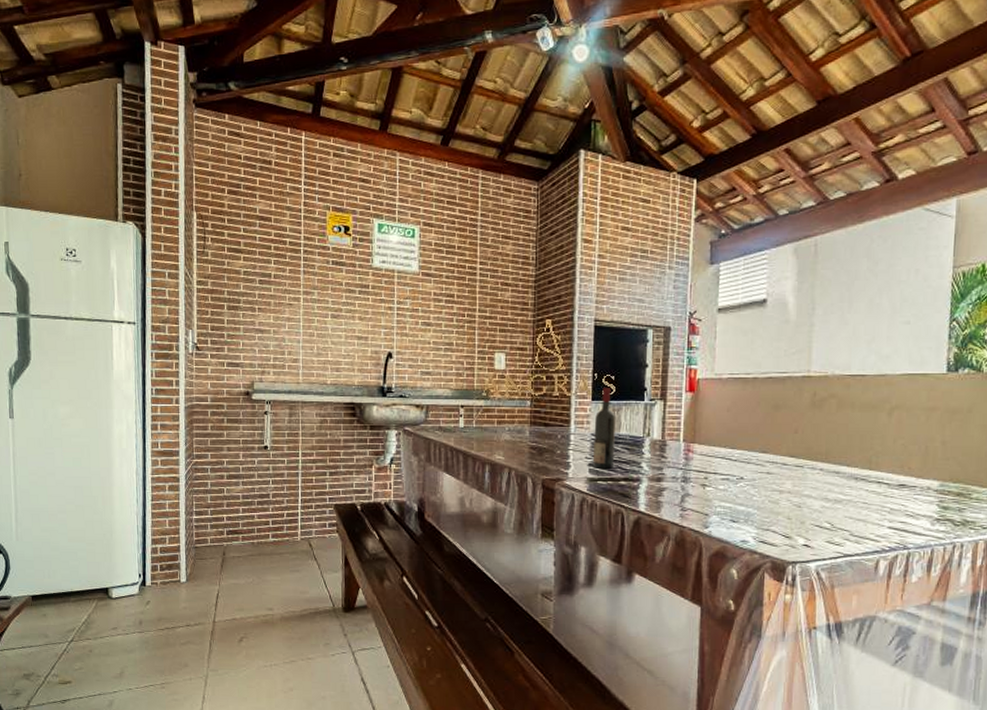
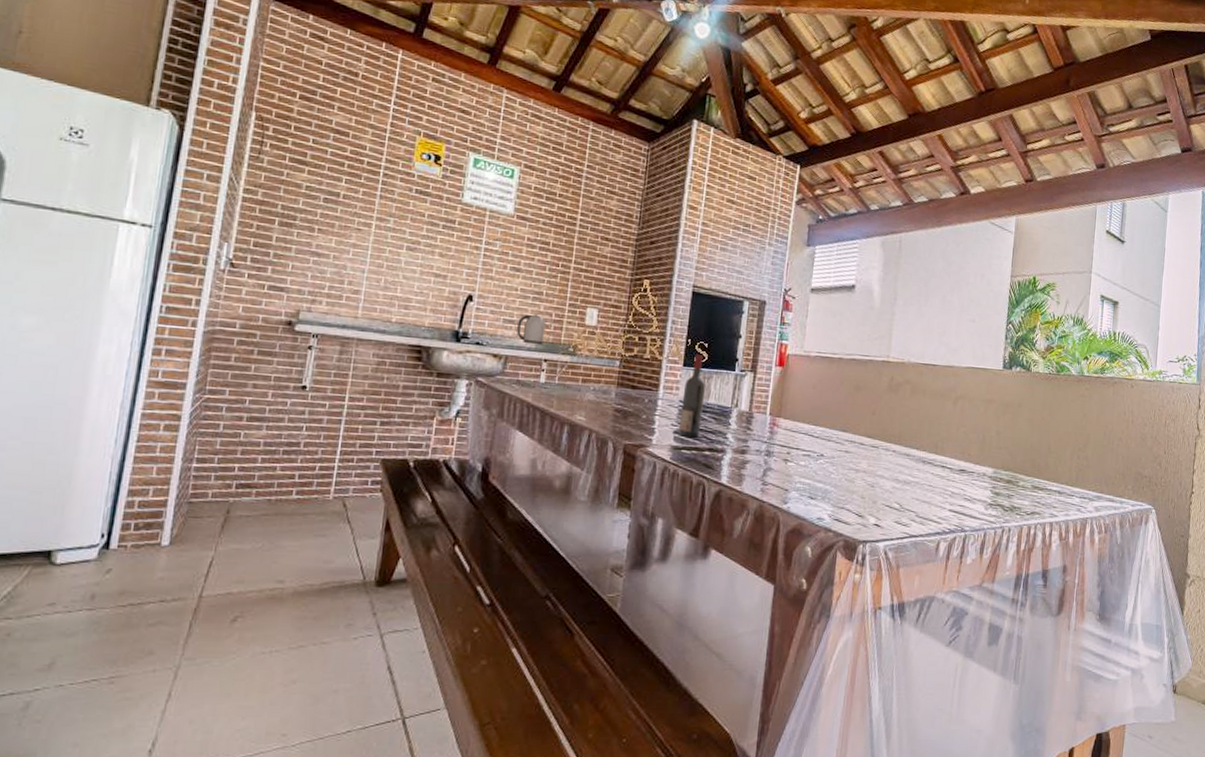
kettle: none [434,364,459,393] -> present [517,314,547,345]

